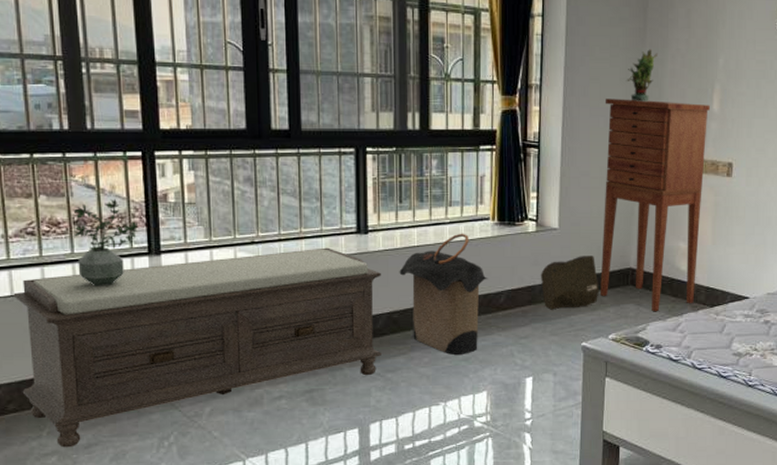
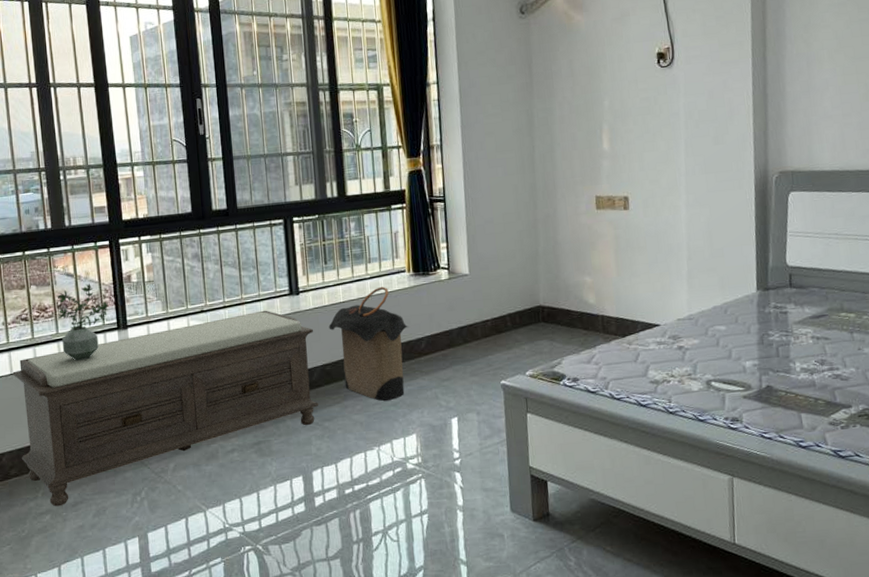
rock: present [540,256,599,310] -> none [456,297,513,352]
cabinet: present [600,98,710,312] -> none [501,144,606,346]
potted plant: present [627,49,657,101] -> none [519,100,546,150]

